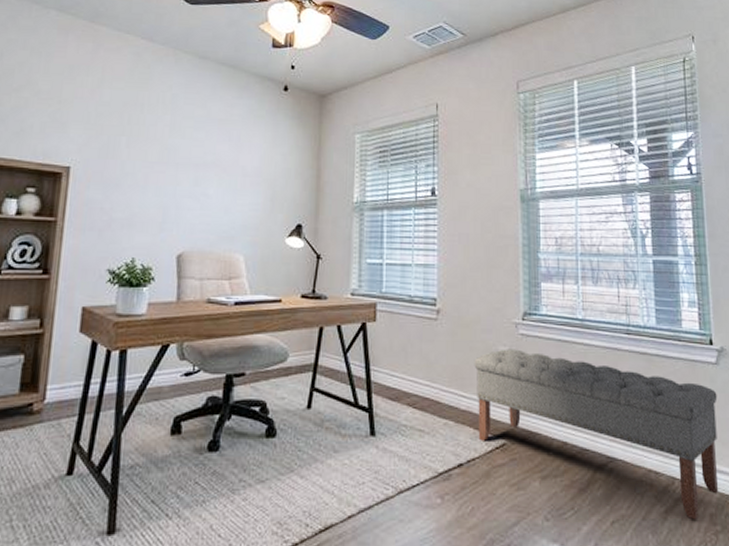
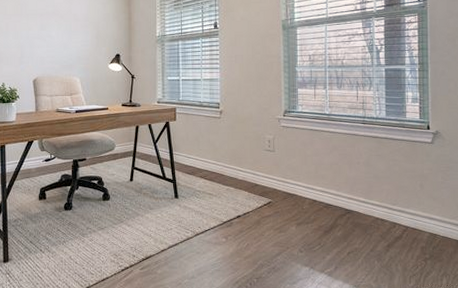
bench: present [474,349,719,520] -> none [248,137,431,251]

